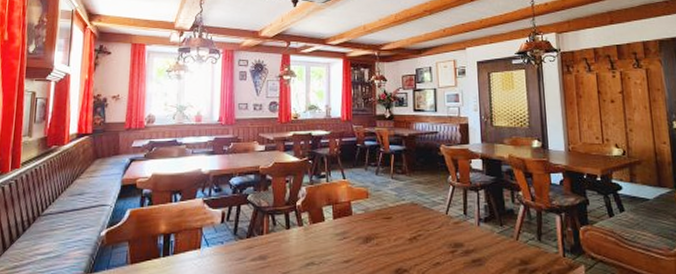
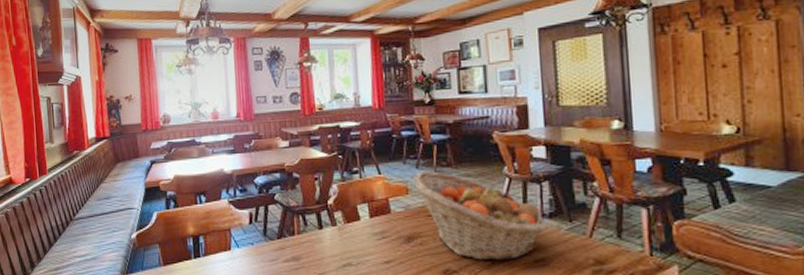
fruit basket: none [372,178,484,260] -> present [412,171,548,260]

